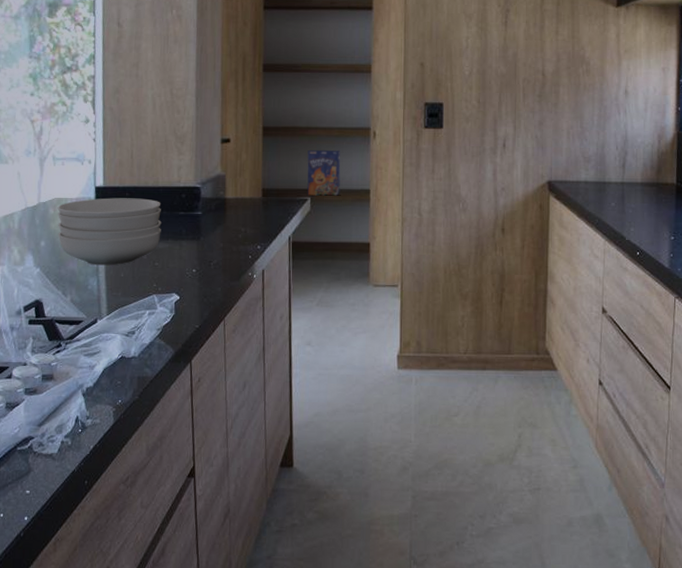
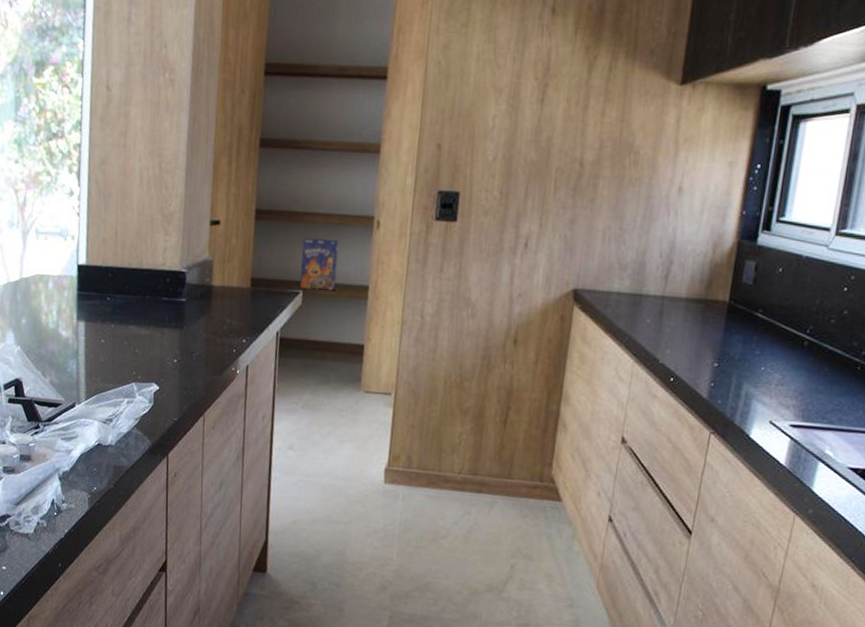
bowl: present [57,198,162,266] -> none [39,277,145,349]

